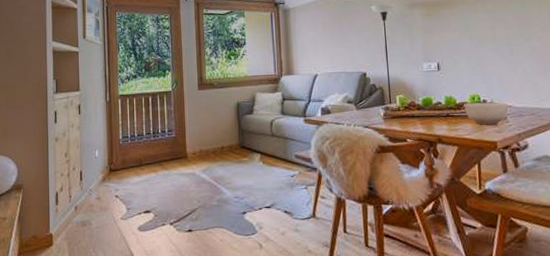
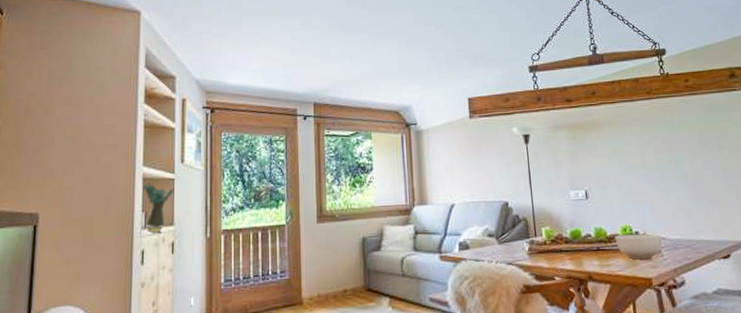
vase: none [53,55,79,97] -> present [143,182,174,233]

